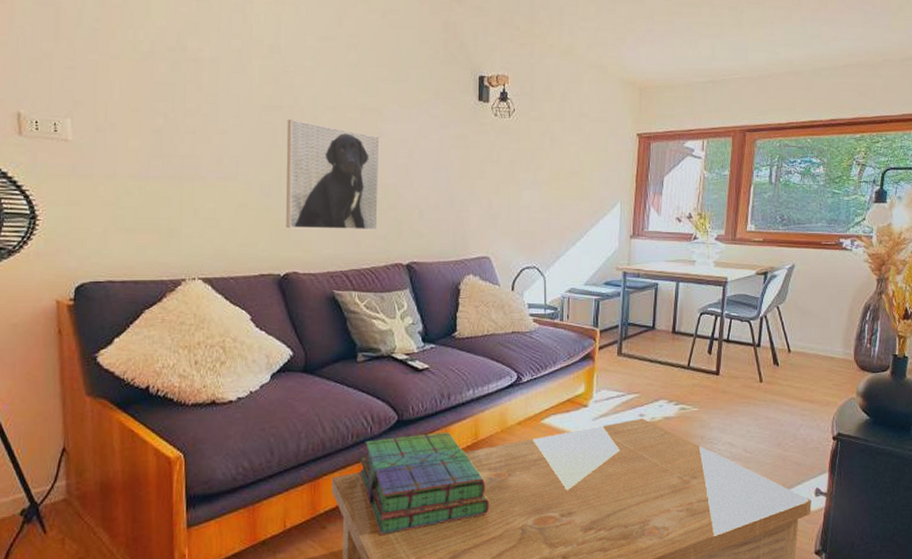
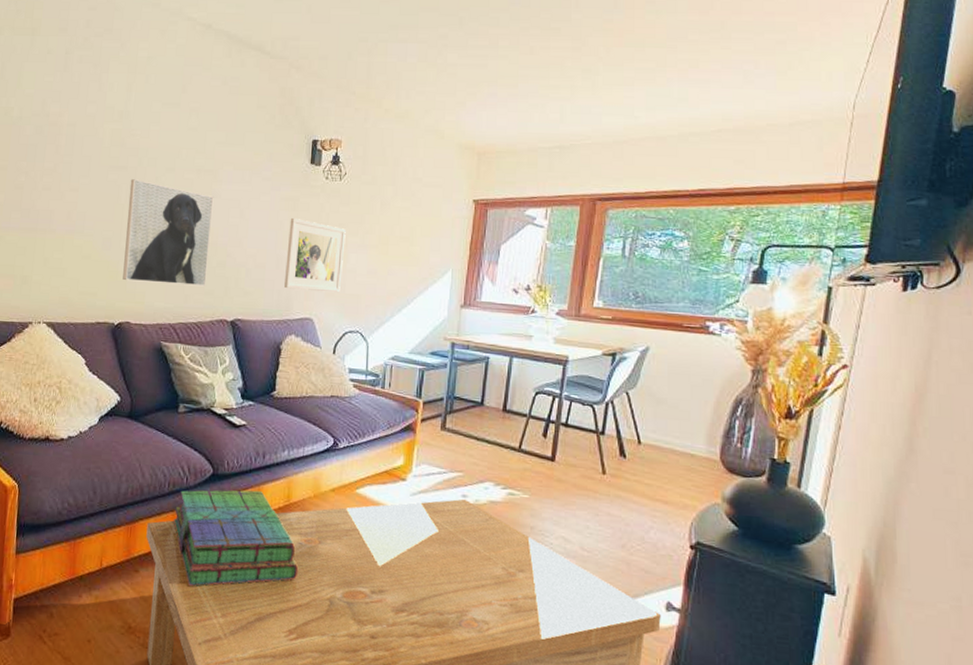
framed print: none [459,156,518,230] -> present [284,217,346,293]

